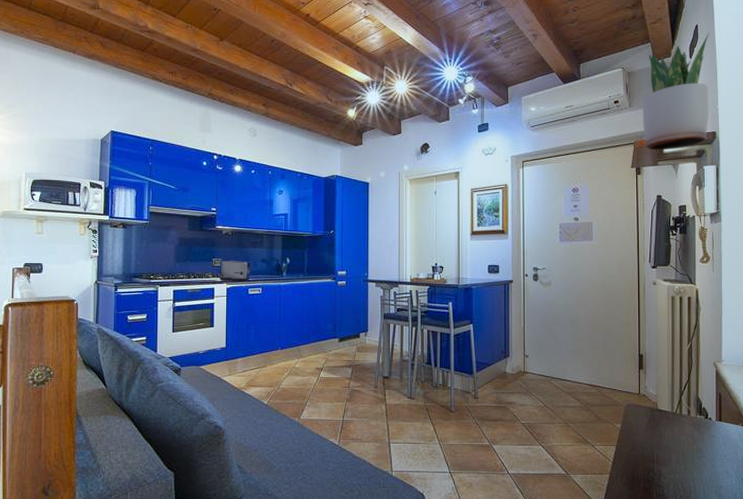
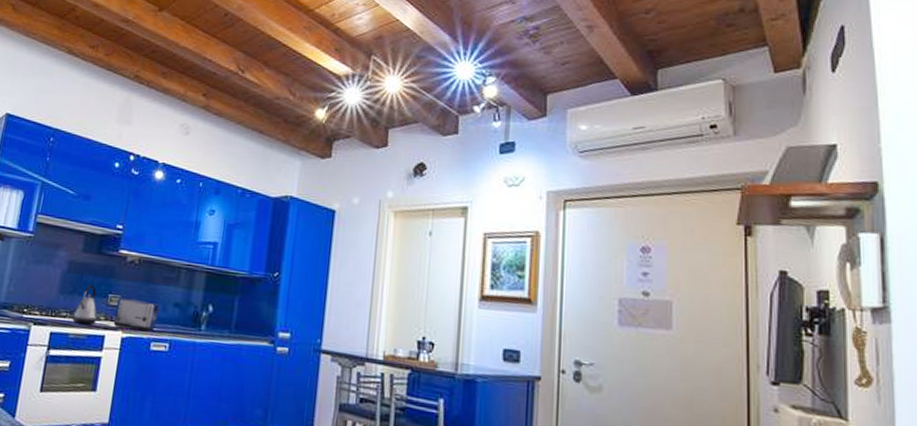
kettle: none [187,253,207,282] -> present [71,284,99,325]
planter: present [643,33,710,150] -> none [756,38,866,204]

